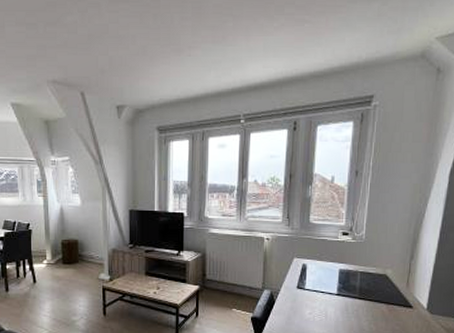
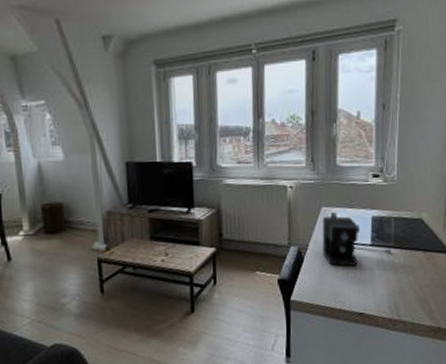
coffee maker: none [292,267,356,311] -> present [322,216,392,266]

